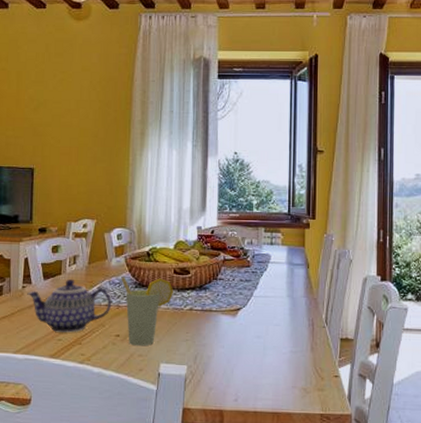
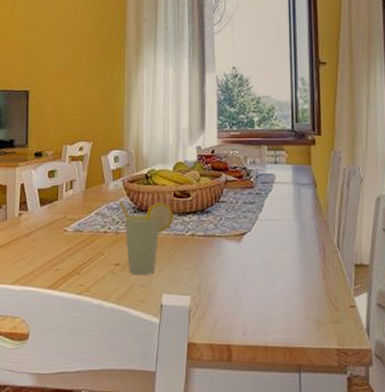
teapot: present [27,280,112,333] -> none [24,206,111,262]

